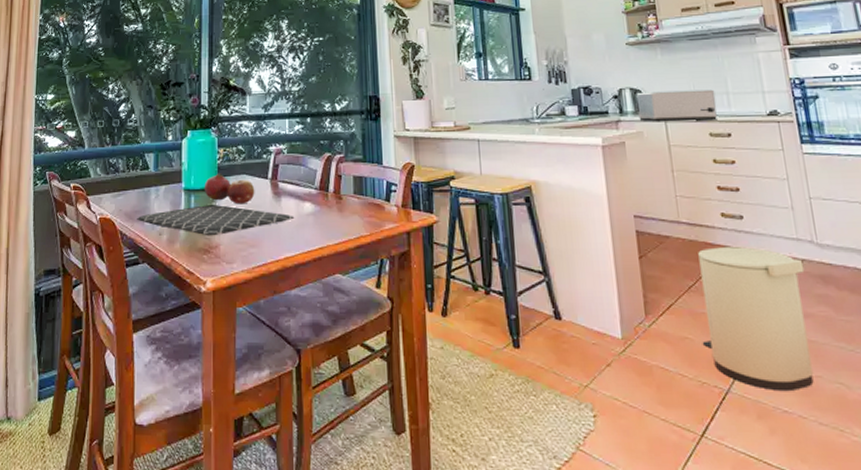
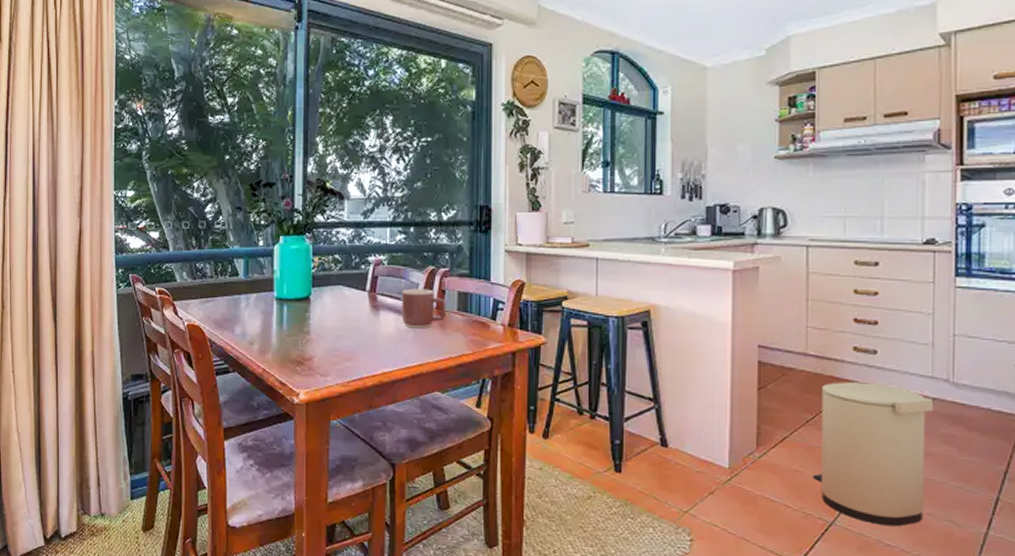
placemat: present [137,205,295,236] -> none [226,316,394,348]
fruit: present [204,173,230,201] -> none [297,282,326,312]
fruit: present [227,179,255,205] -> none [321,290,352,317]
mug: none [301,174,344,213] -> present [401,288,447,329]
toaster: present [636,89,717,122] -> none [778,212,868,247]

